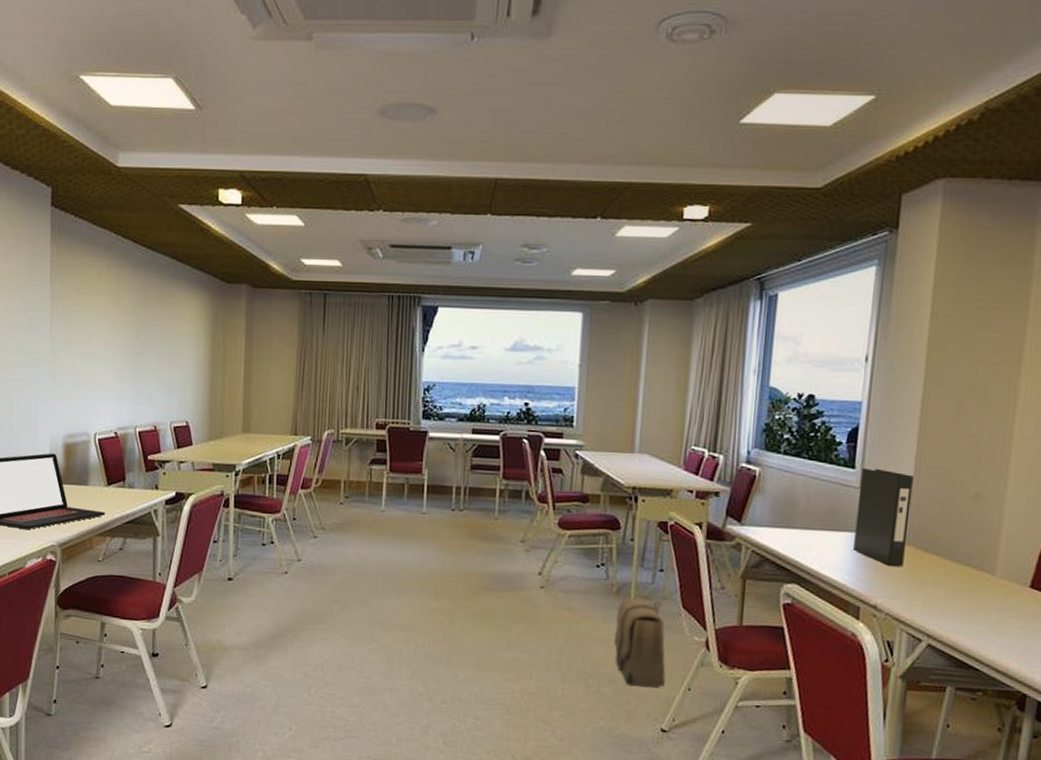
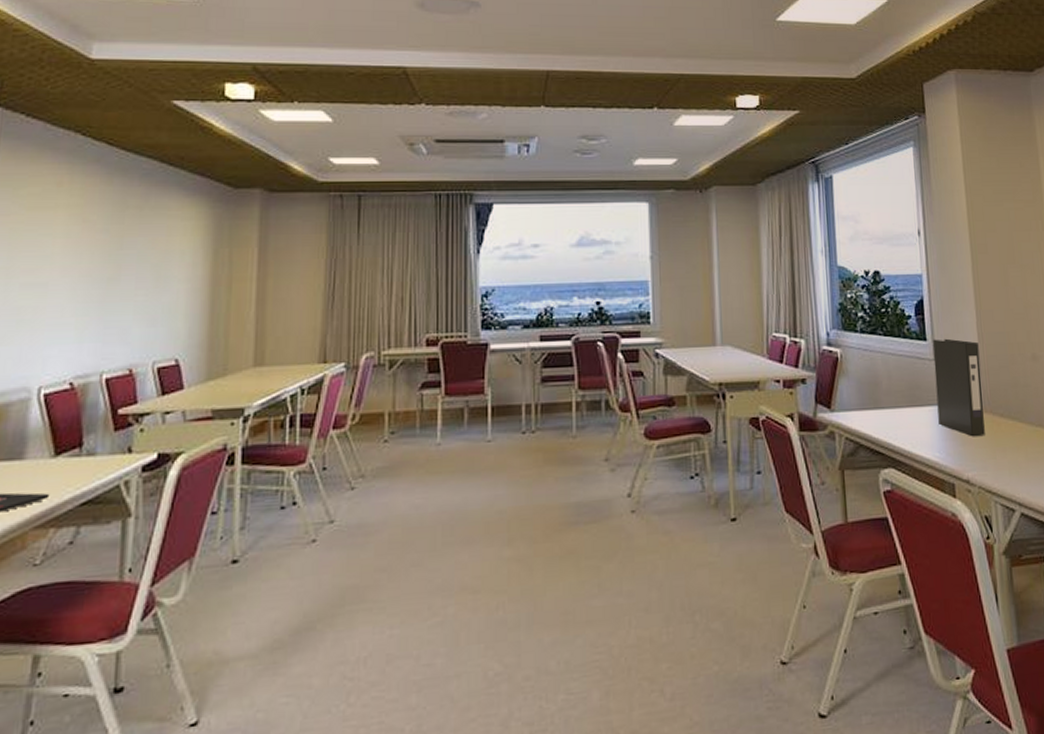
backpack: present [613,597,666,688] -> none [717,507,778,614]

